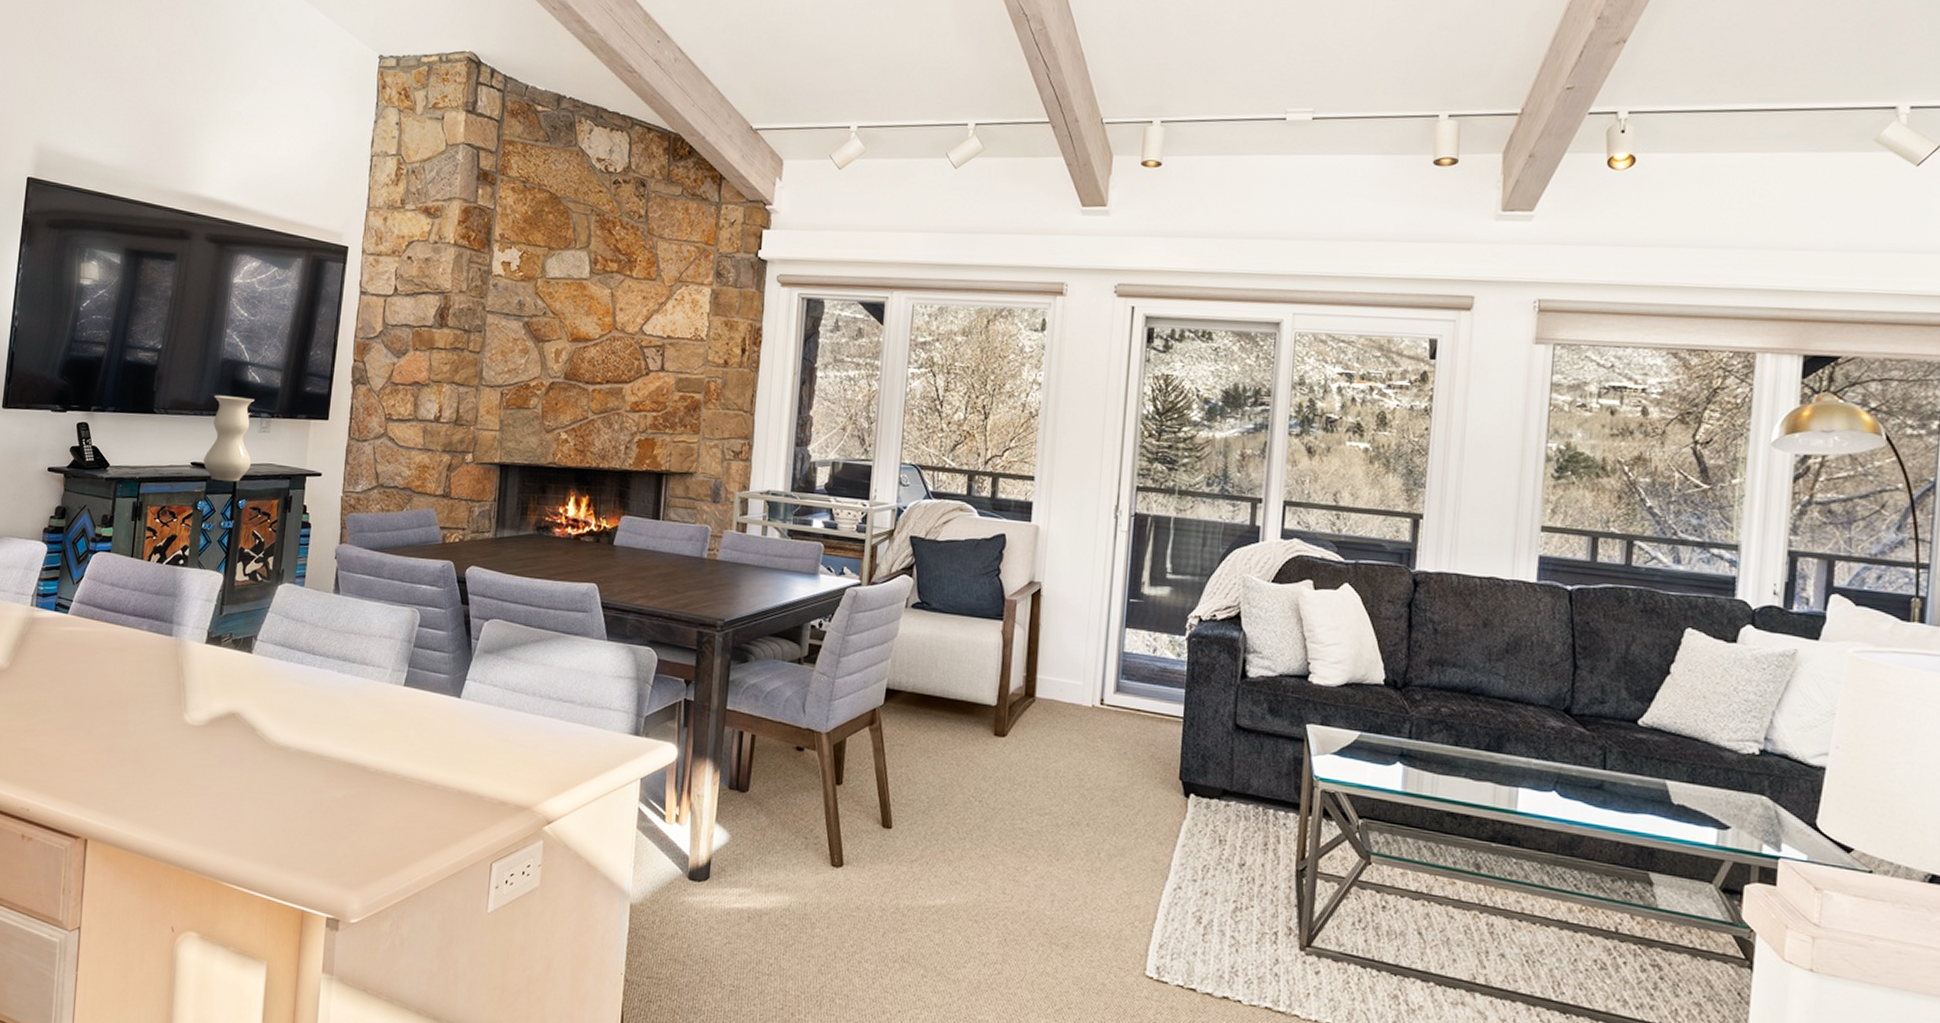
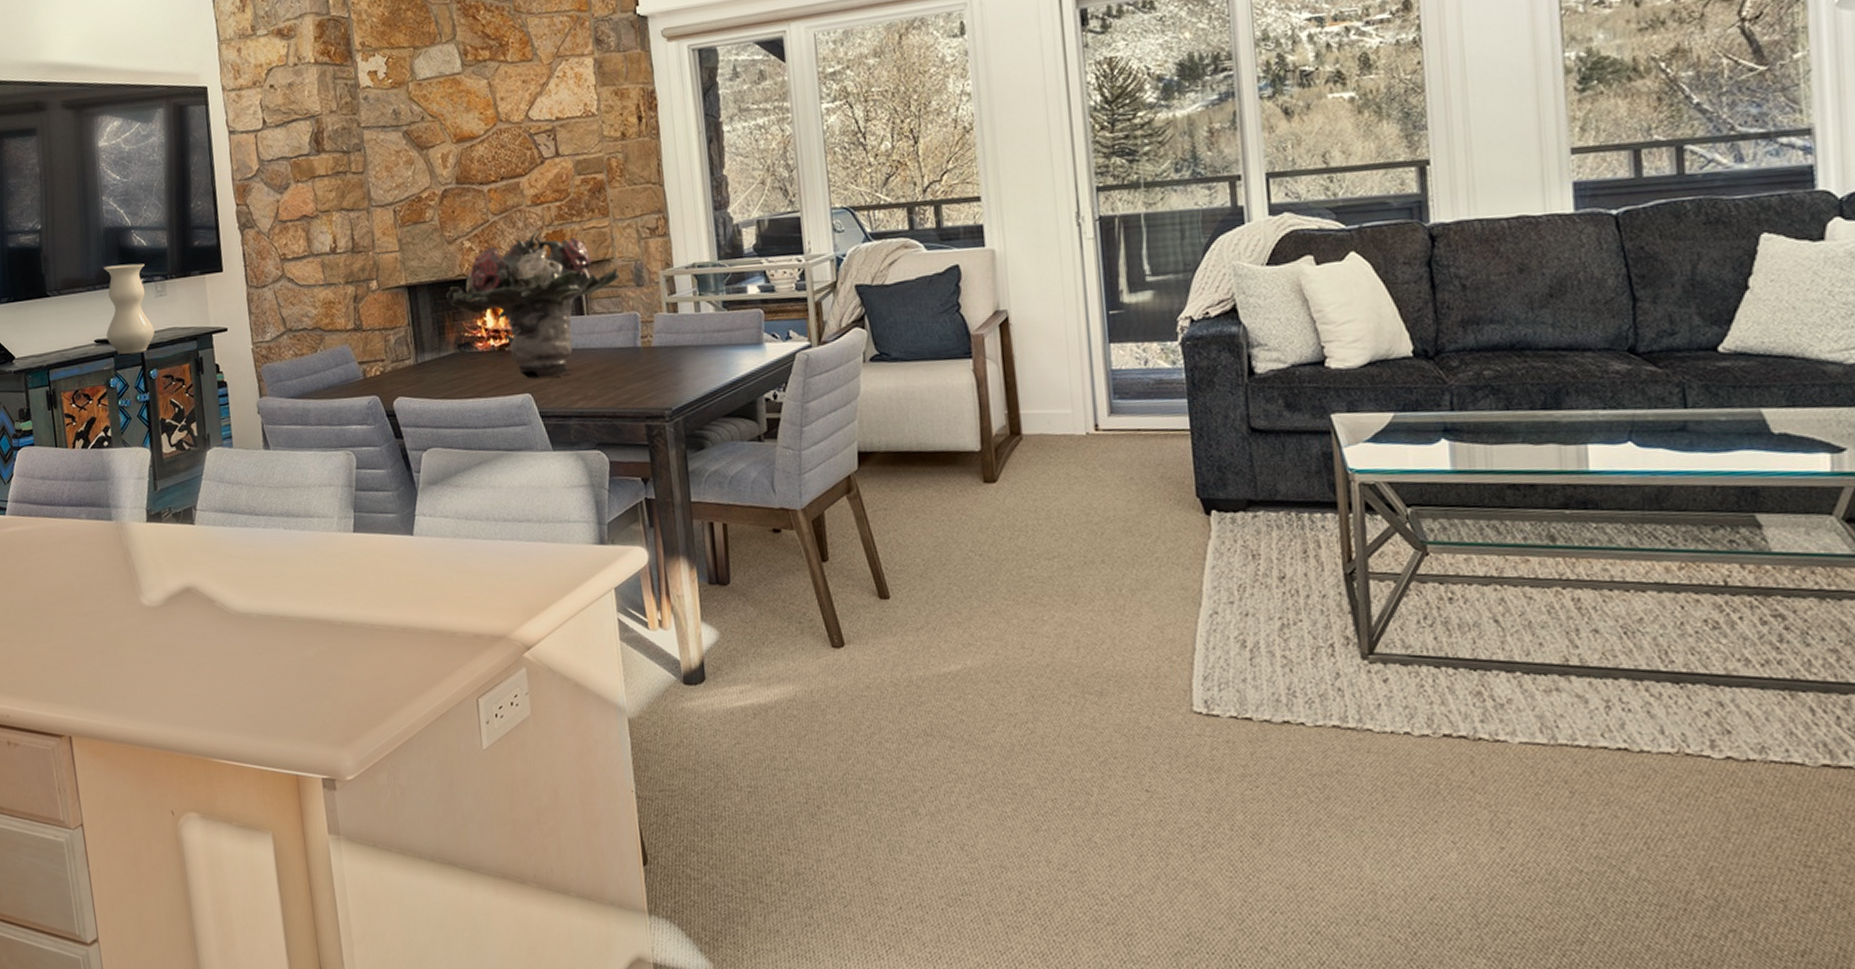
flower arrangement: none [535,434,699,573] -> present [446,229,620,379]

